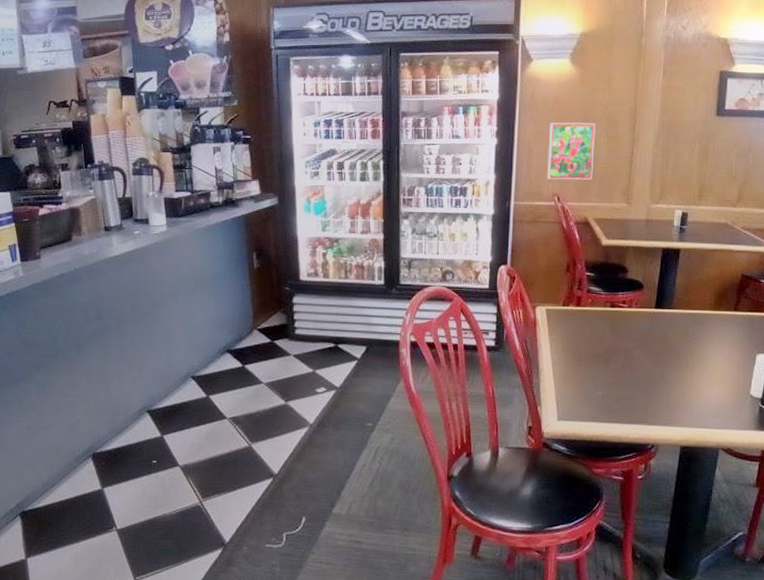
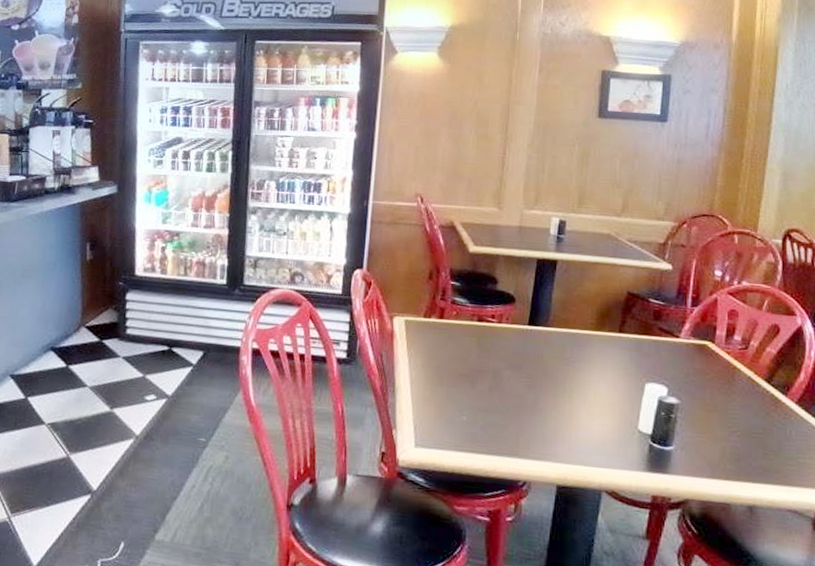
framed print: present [547,122,595,180] -> none [410,117,464,181]

